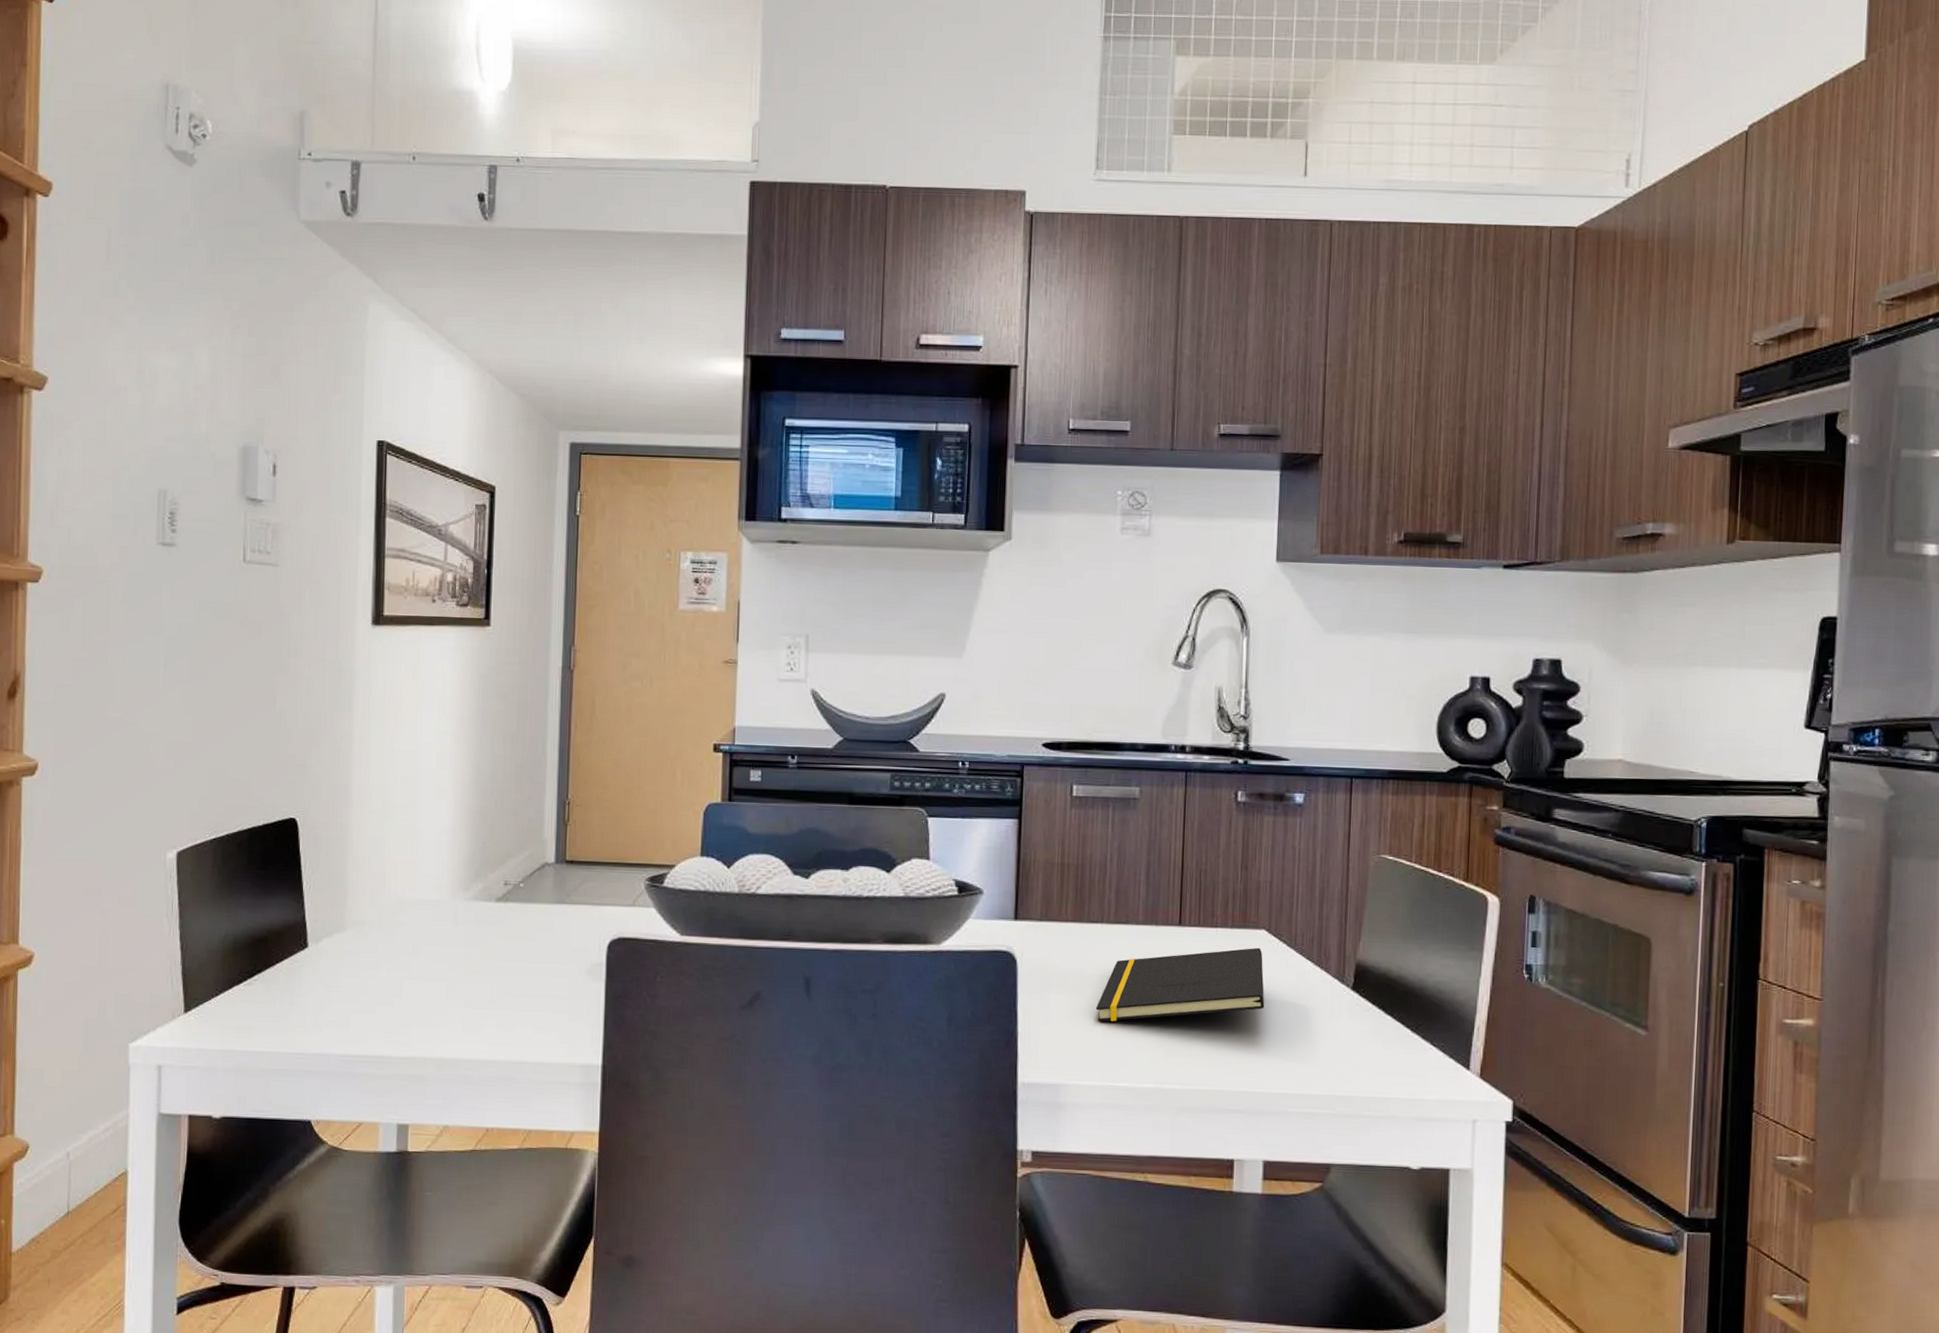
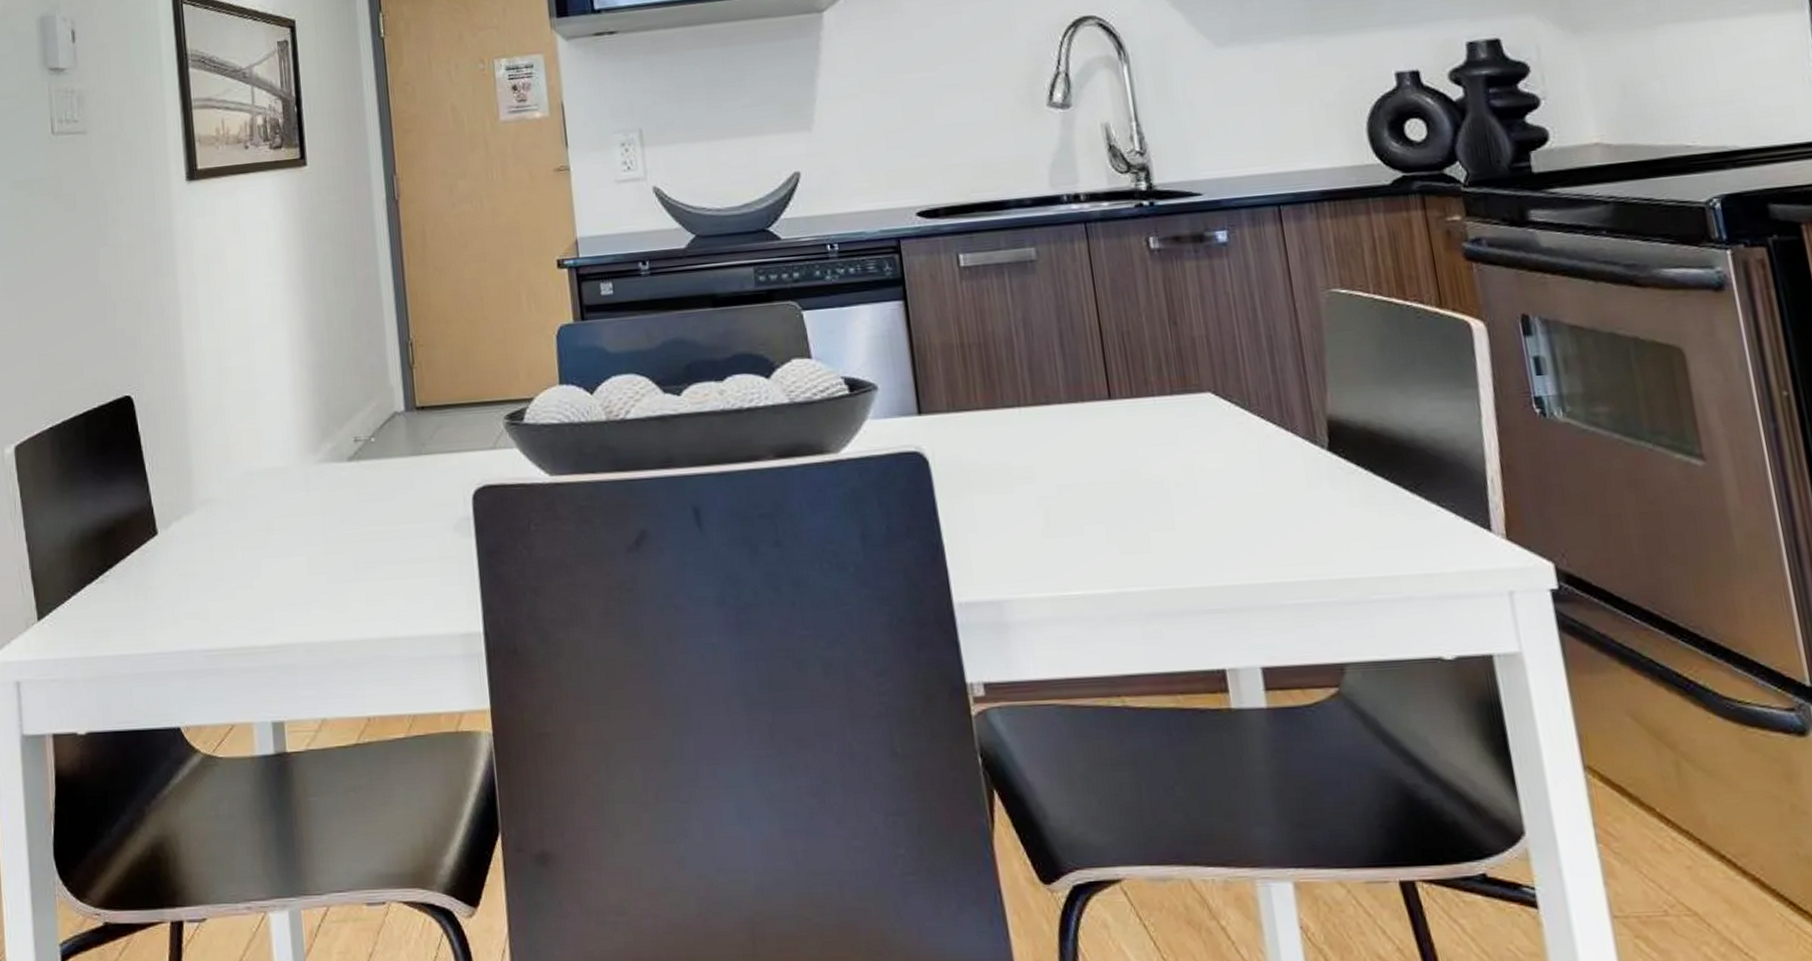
notepad: present [1095,947,1265,1022] -> none [1028,413,1228,522]

